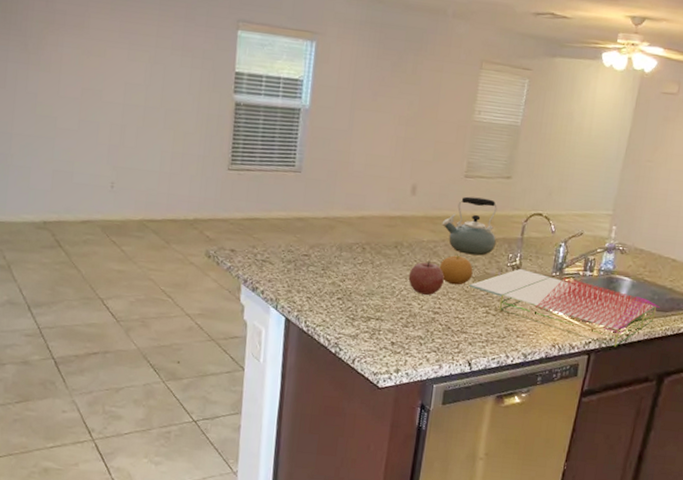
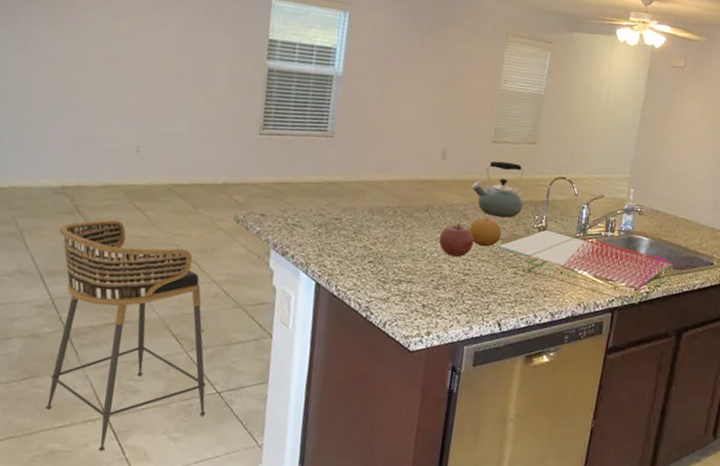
bar stool: none [38,254,183,471] -> present [45,219,207,452]

